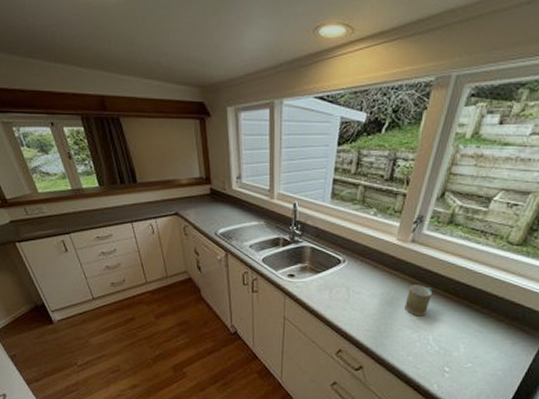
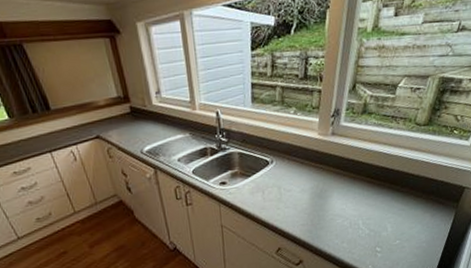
mug: present [405,284,433,317] -> none [333,174,357,204]

